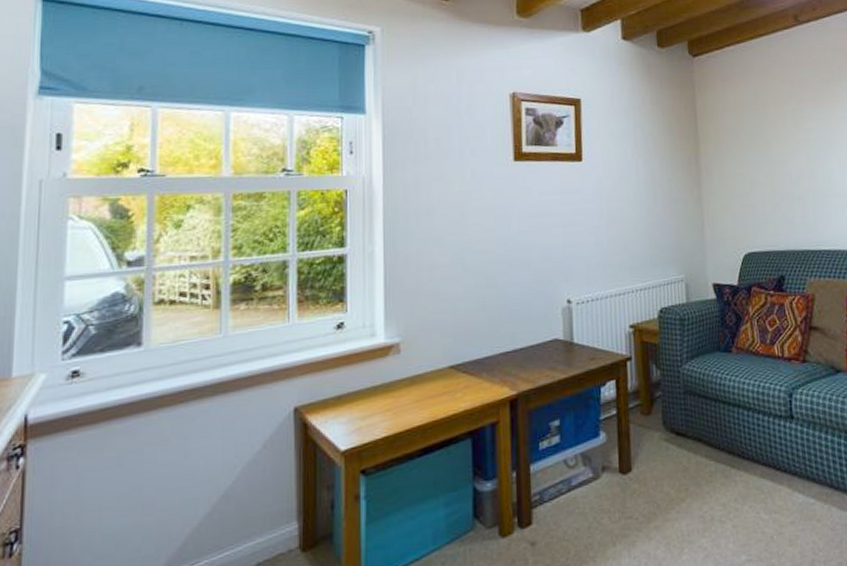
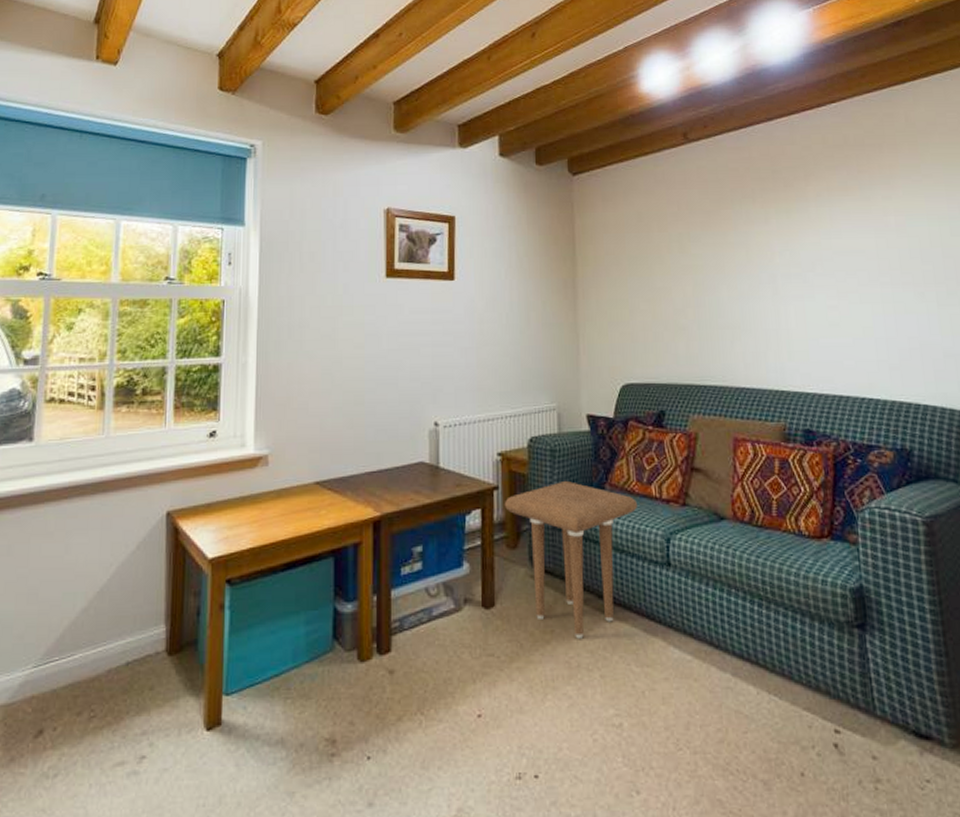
side table: none [637,347,763,494] -> present [504,480,638,639]

